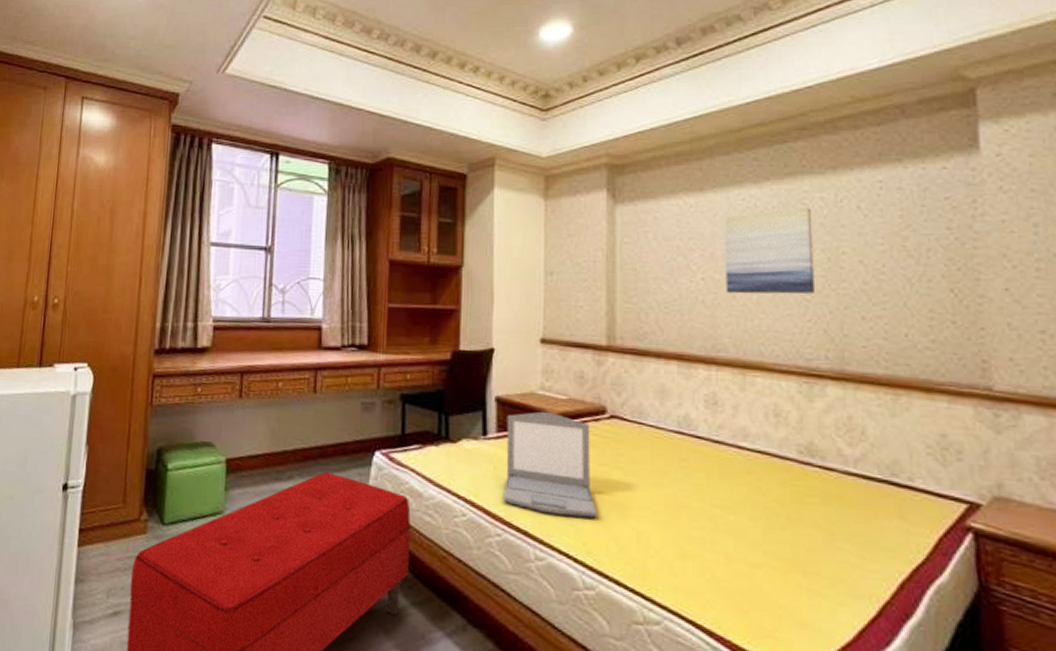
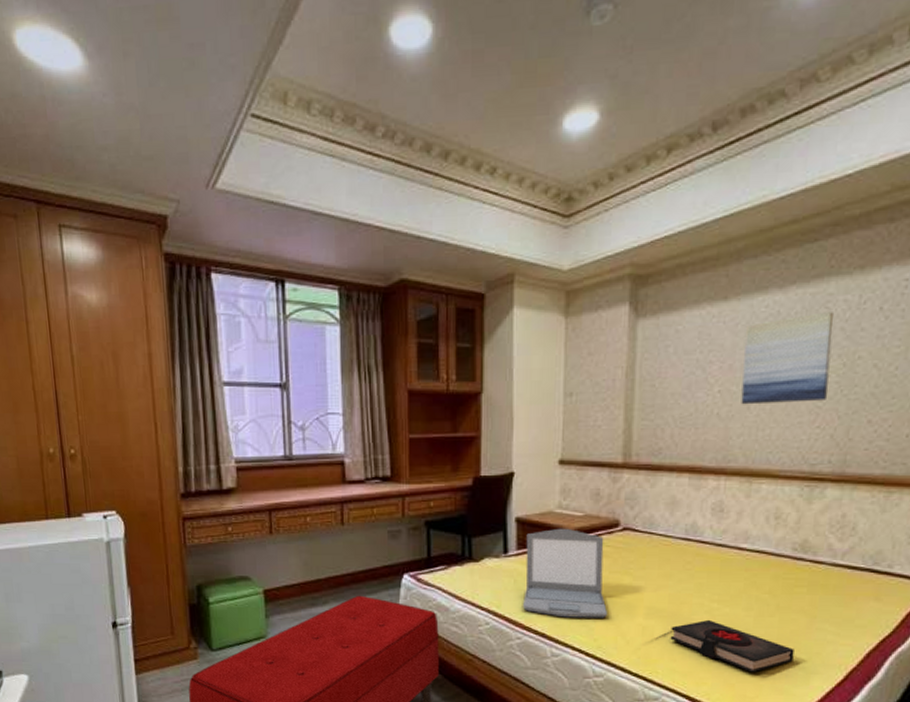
book: none [669,528,814,599] -> present [670,619,794,673]

